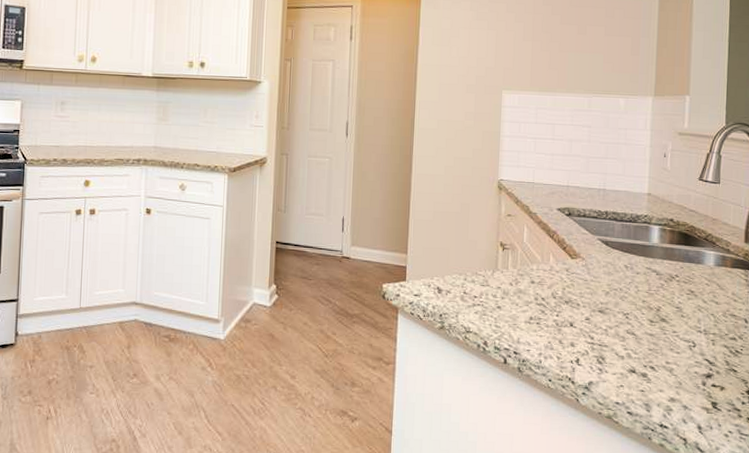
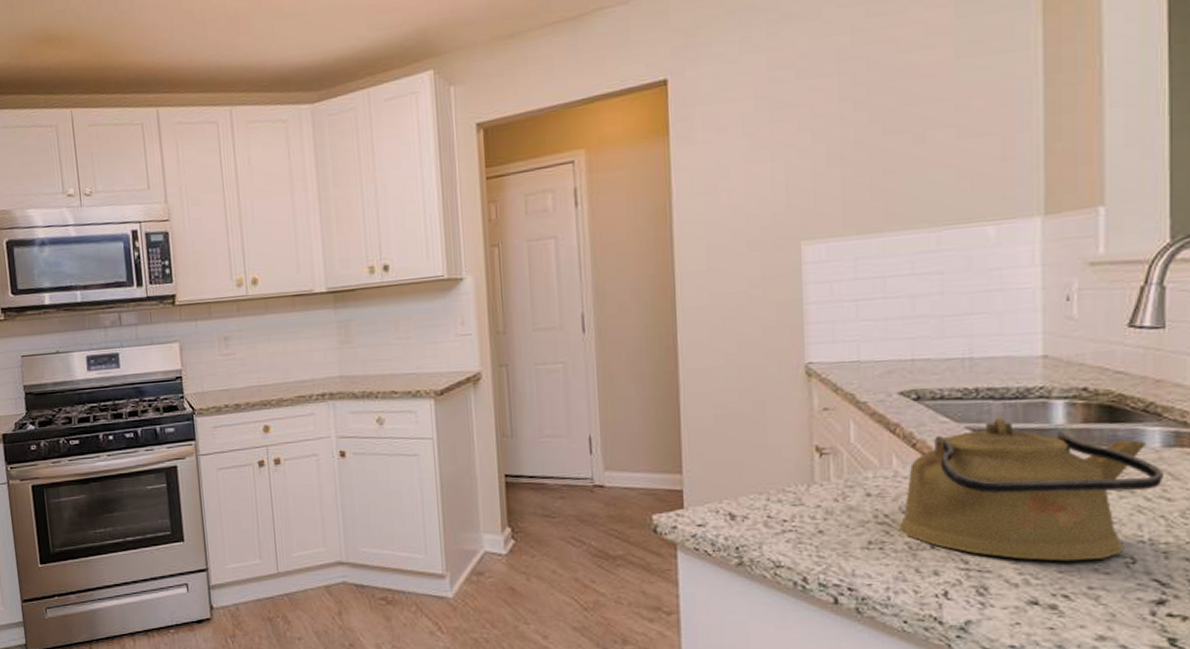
kettle: none [551,234,715,343] -> present [899,417,1165,562]

